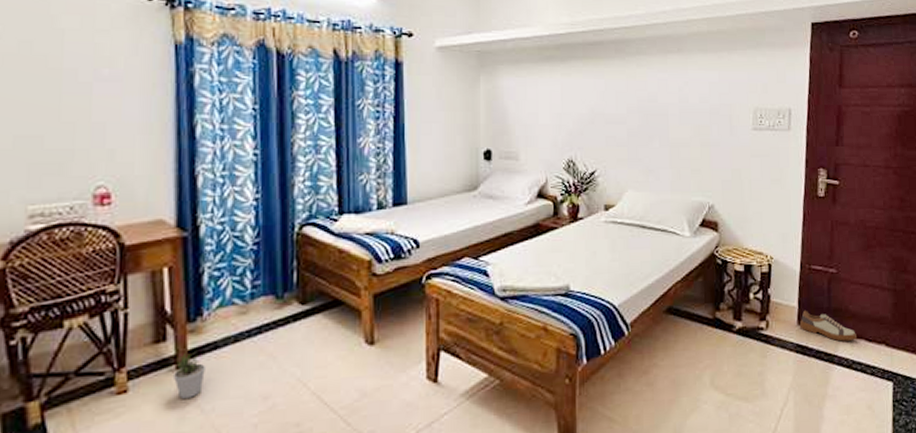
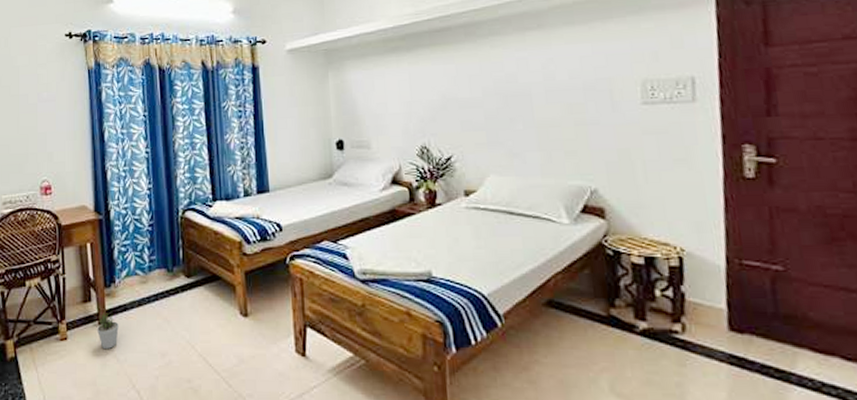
shoe: present [799,310,857,341] -> none [731,313,825,357]

